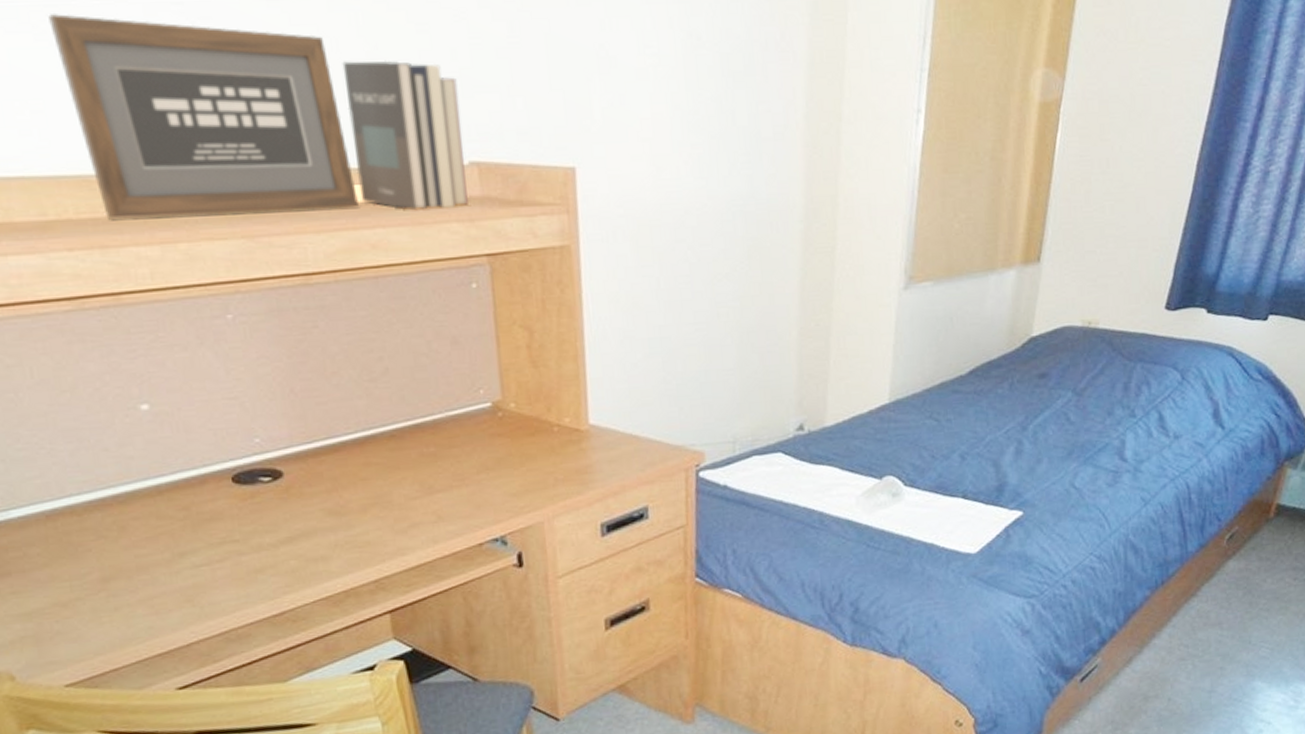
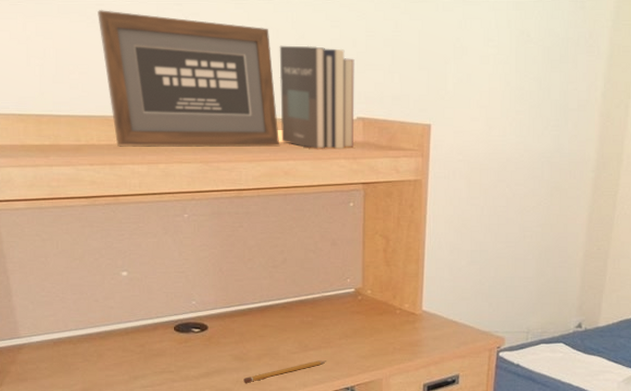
pencil: none [344,504,463,546] -> present [243,360,327,383]

